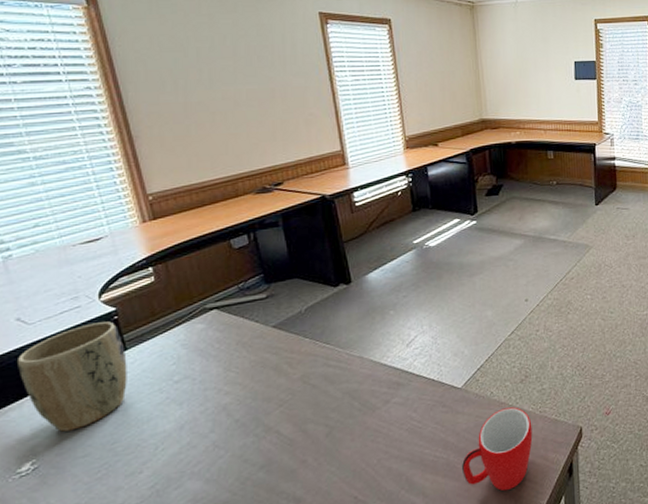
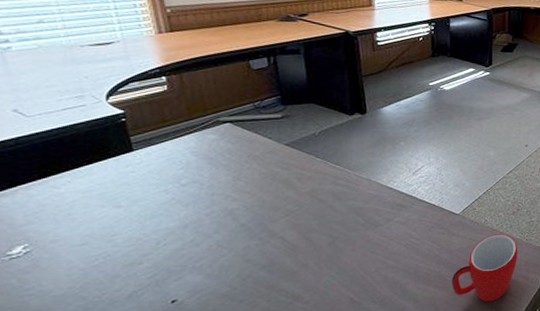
plant pot: present [18,321,127,432] -> none [13,122,133,221]

